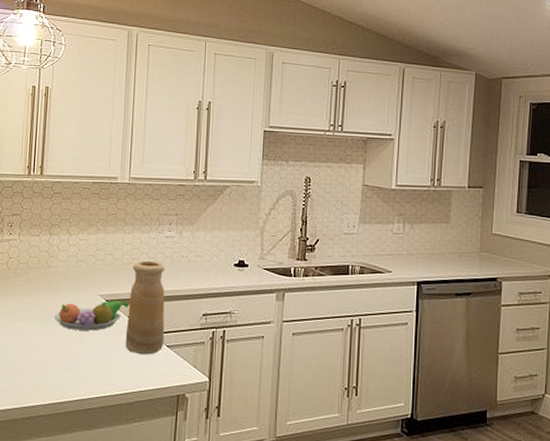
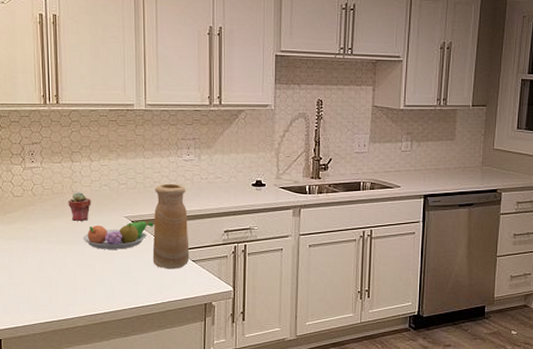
potted succulent: none [42,267,66,298] -> present [68,192,91,221]

